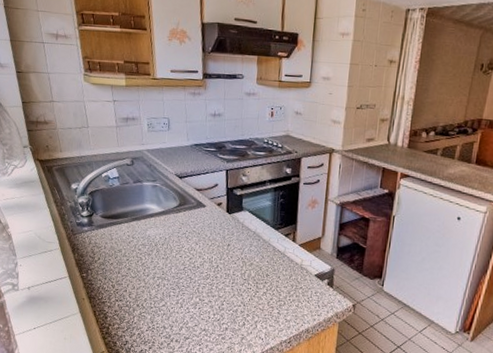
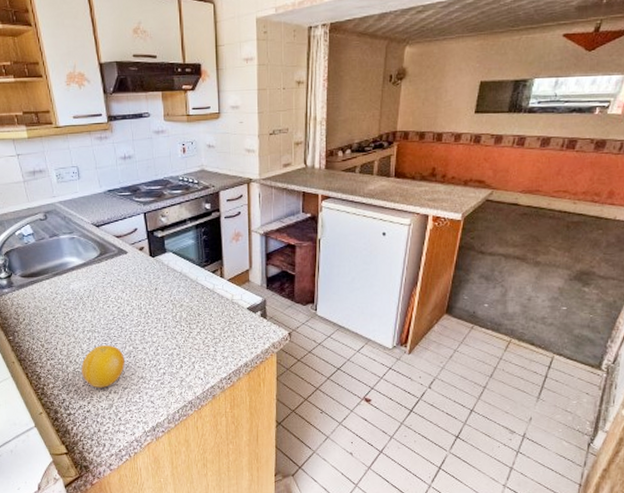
fruit: none [147,293,190,335] -> present [81,345,125,387]

